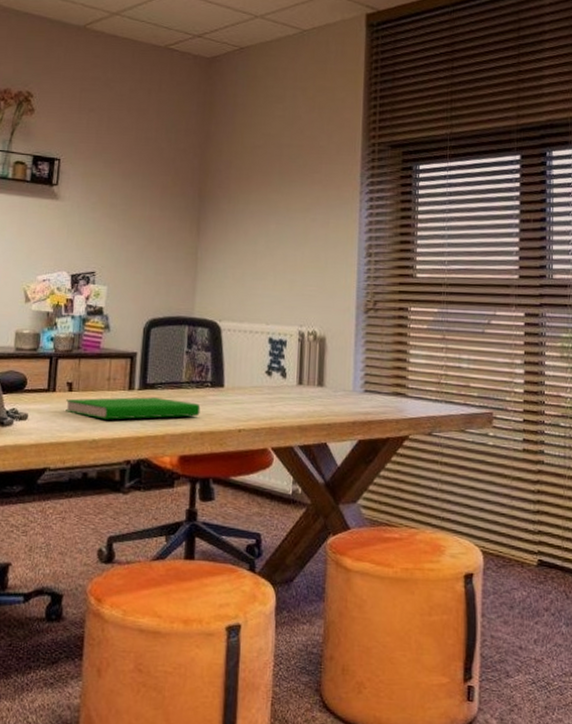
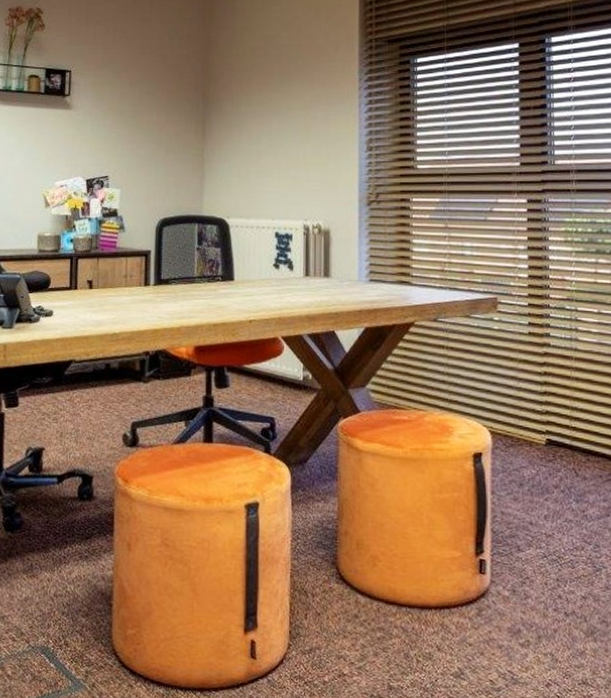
book: present [66,397,201,420] -> none [87,292,213,314]

